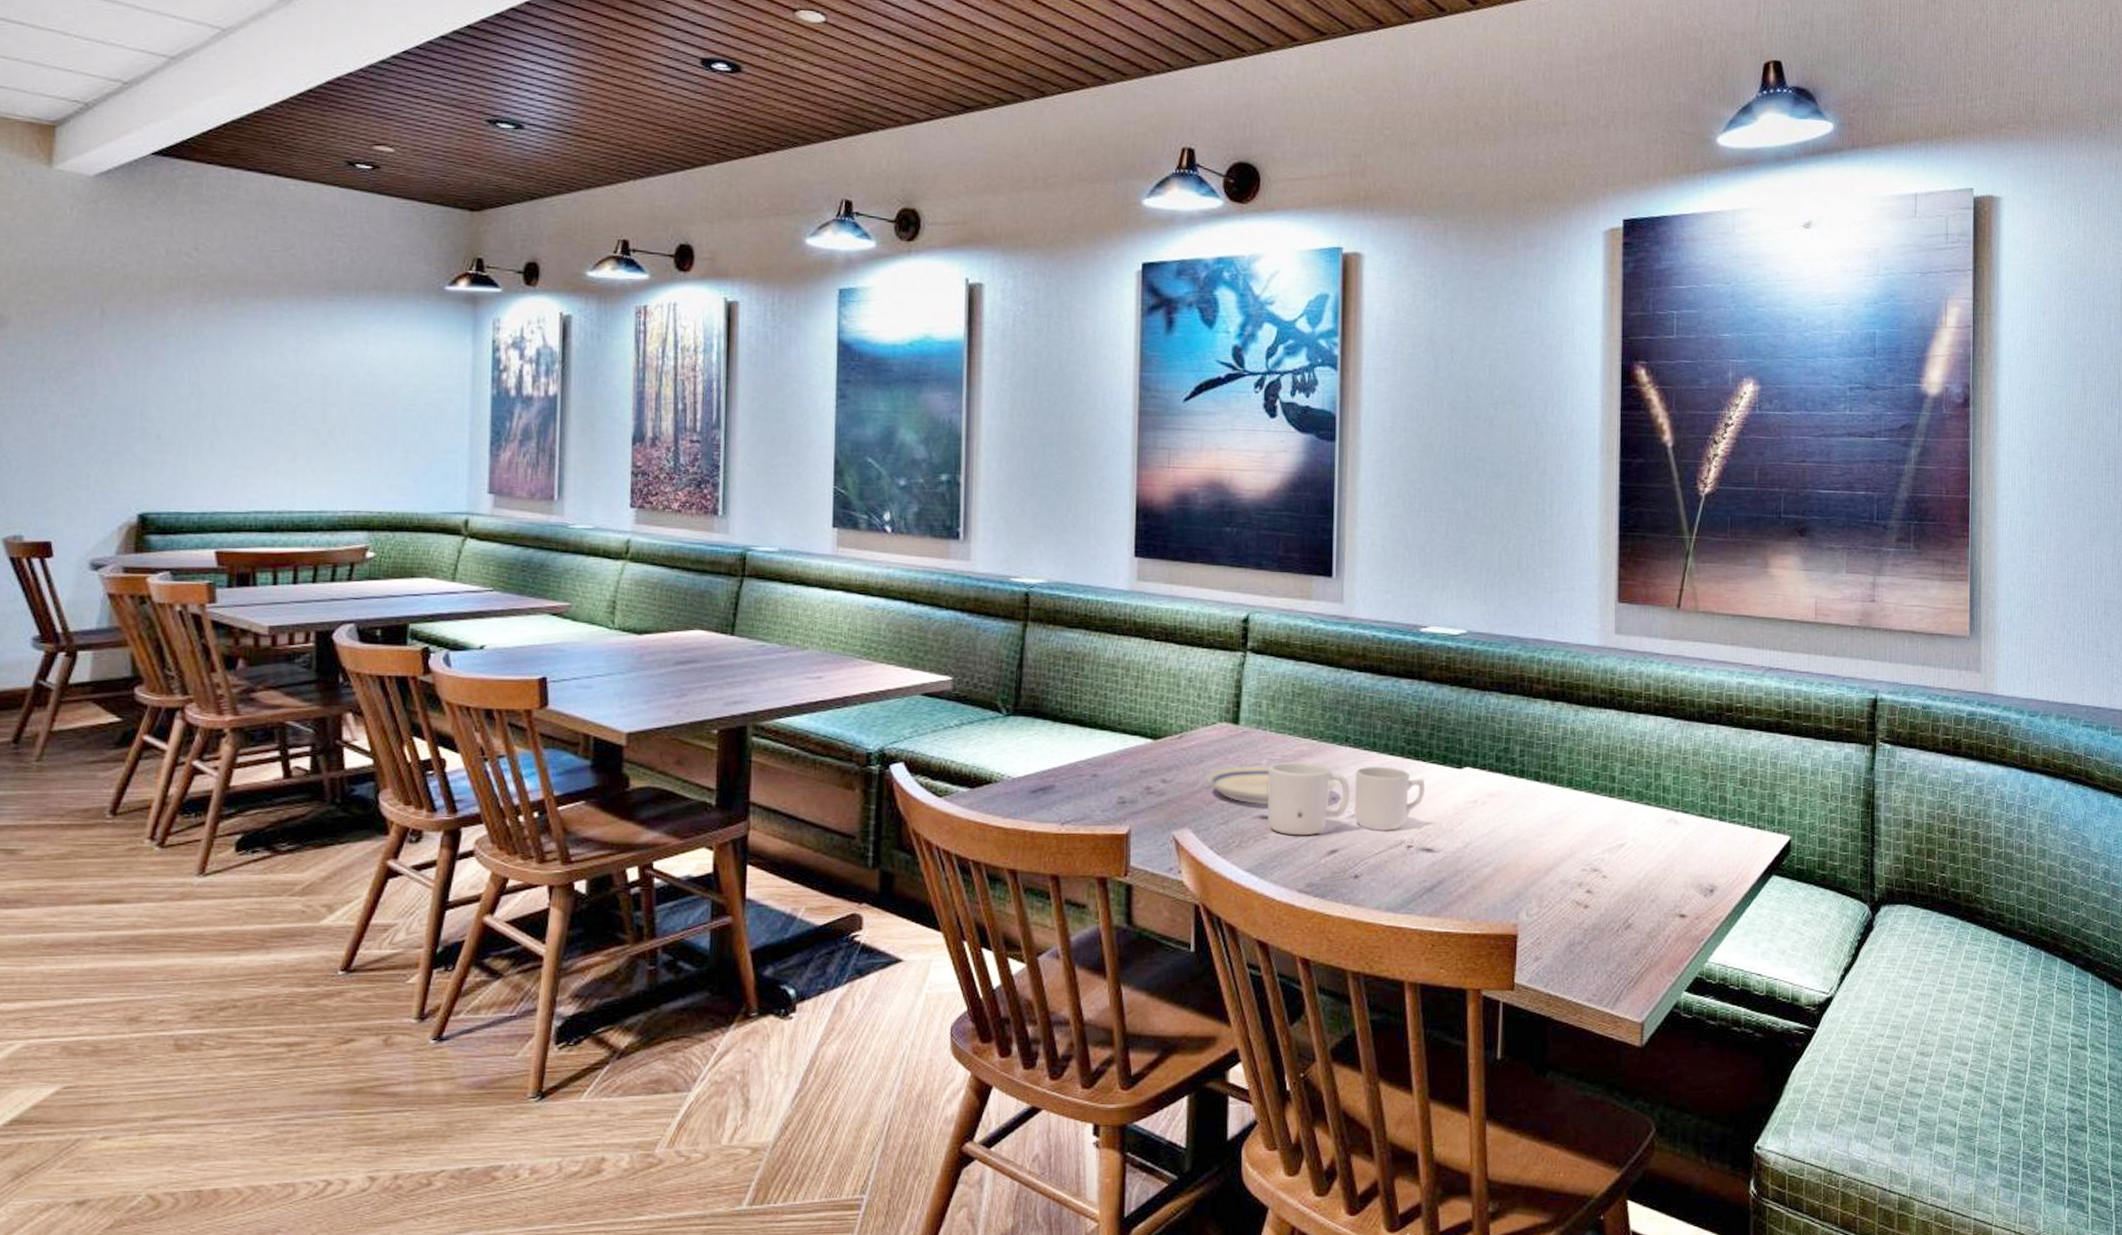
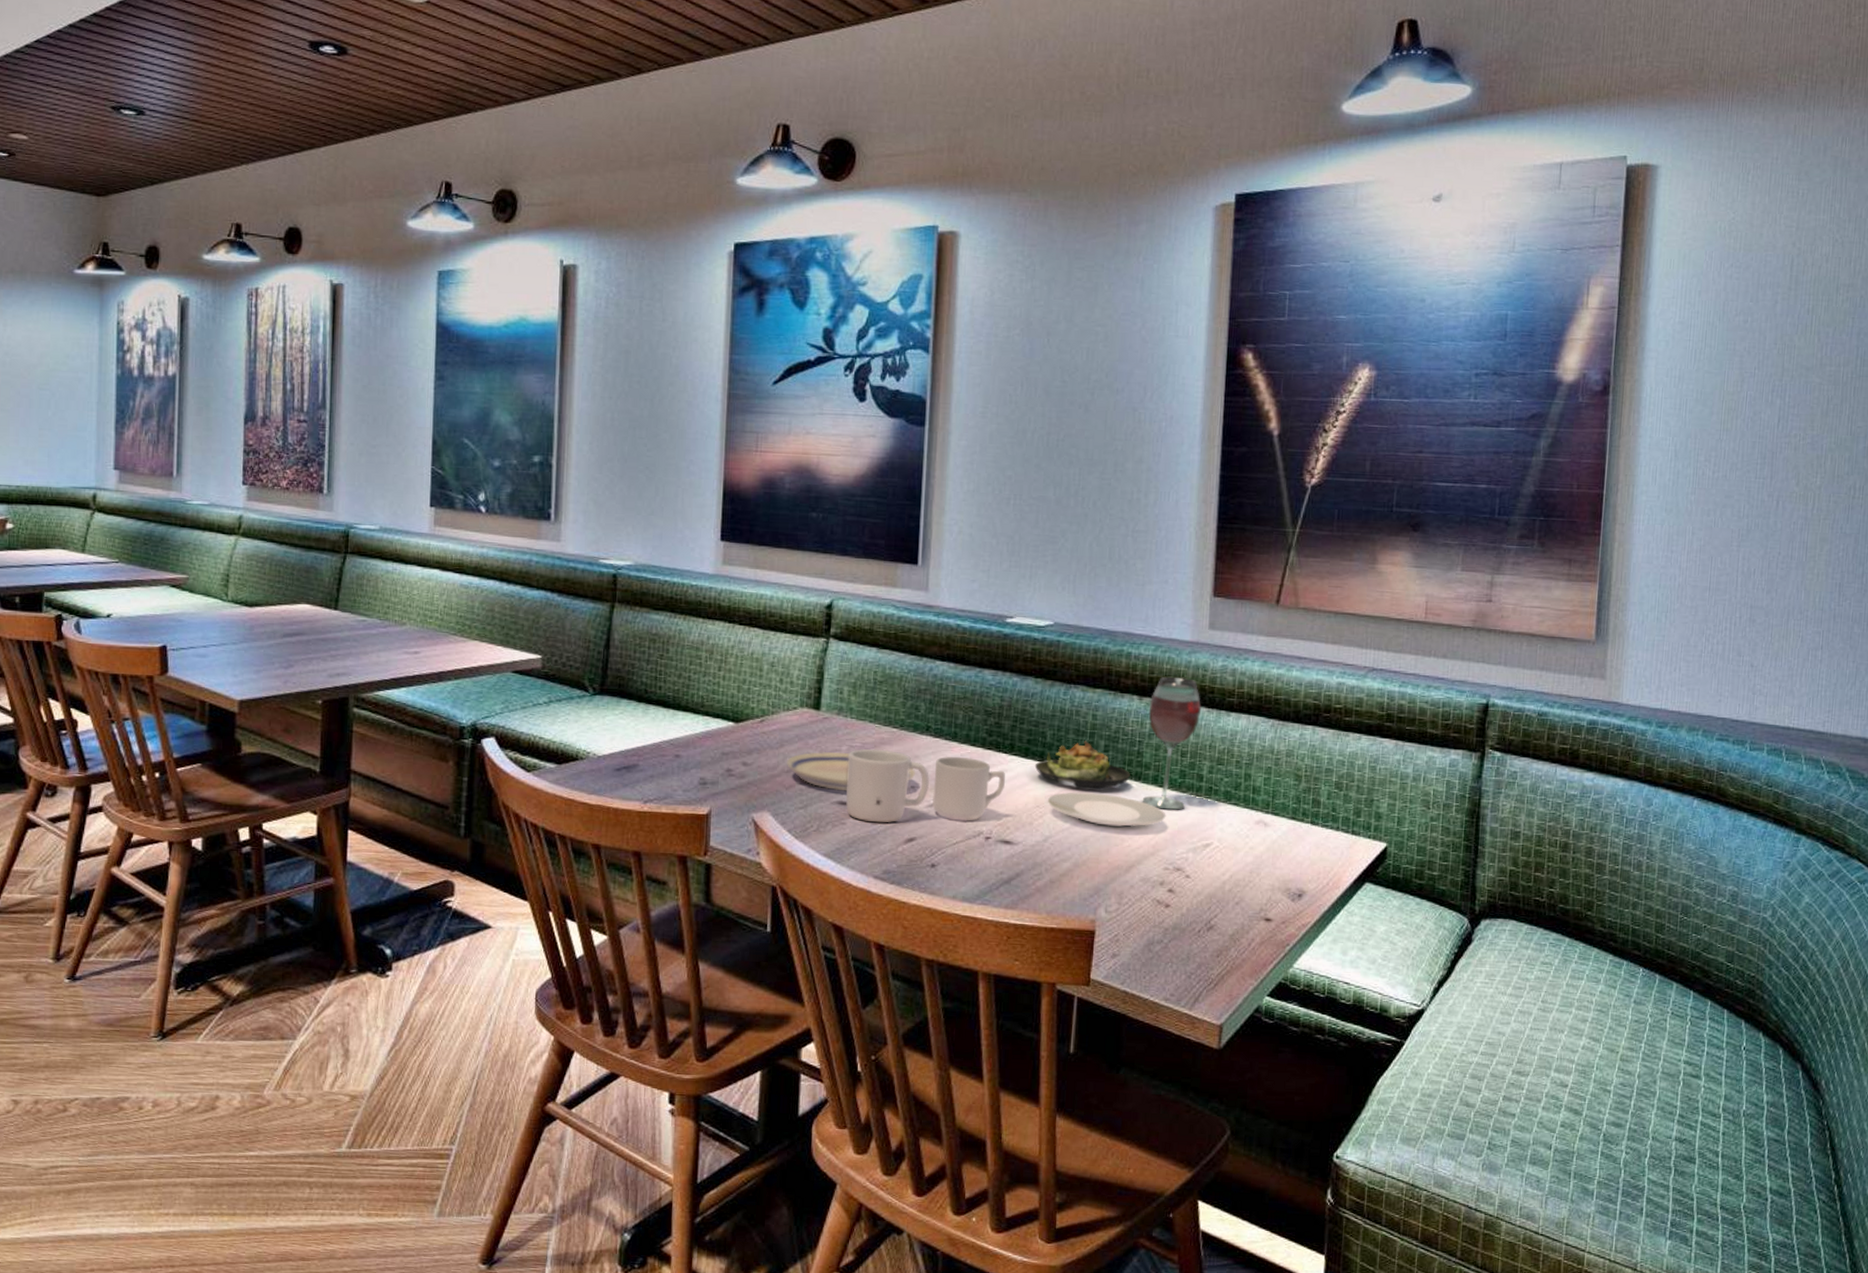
salad: none [1453,747,1546,795] -> present [1034,741,1130,791]
plate: none [1466,797,1582,830] -> present [1047,792,1166,827]
wineglass: none [1558,682,1611,812] -> present [1142,677,1201,810]

